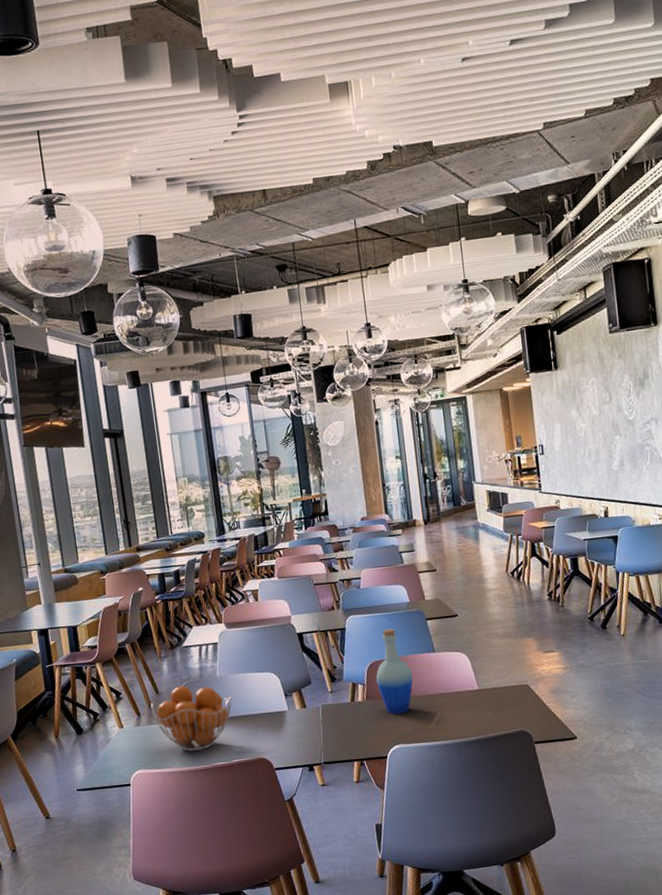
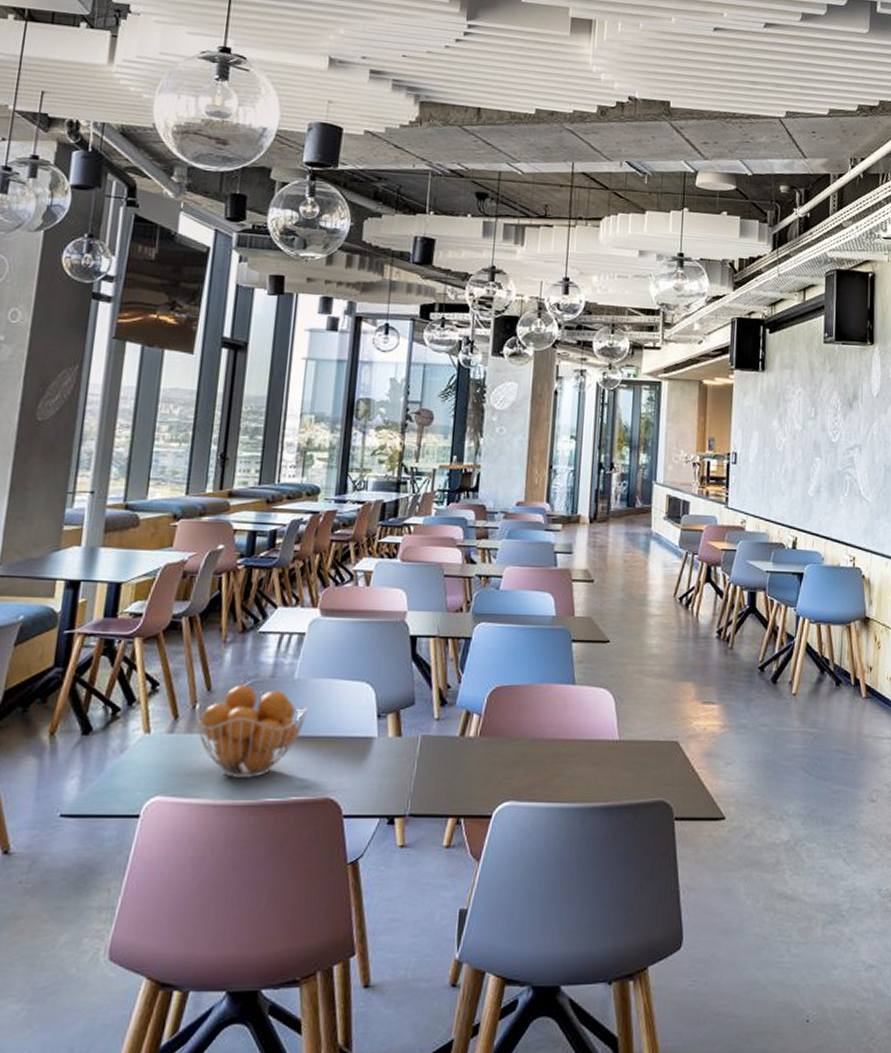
bottle: present [375,628,413,715] -> none [496,646,543,761]

